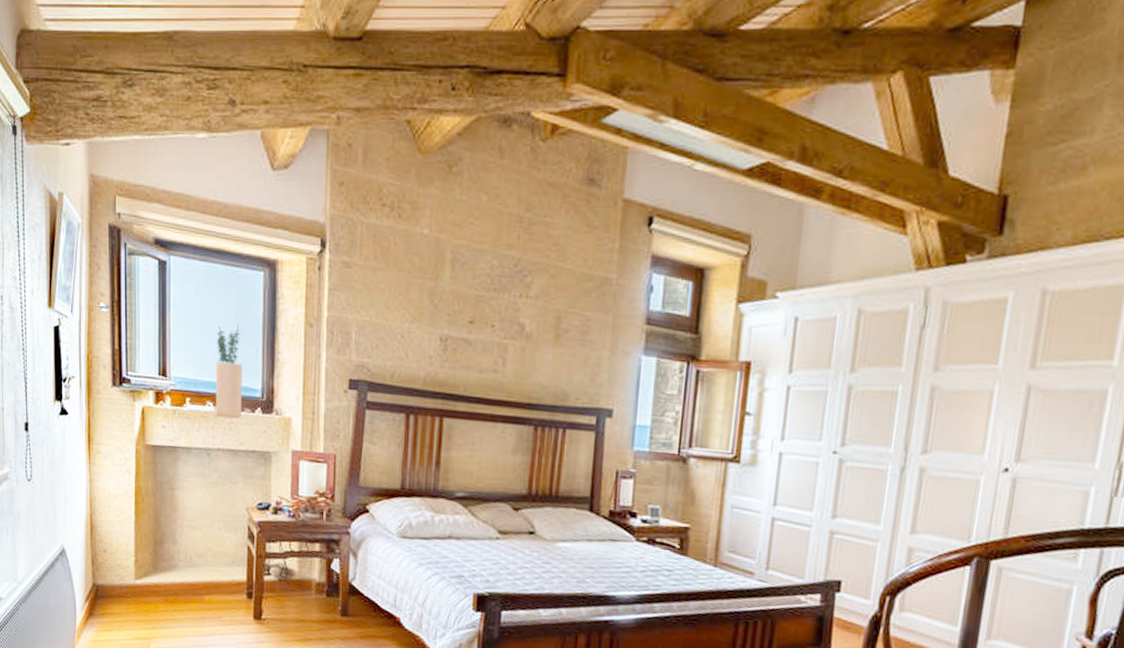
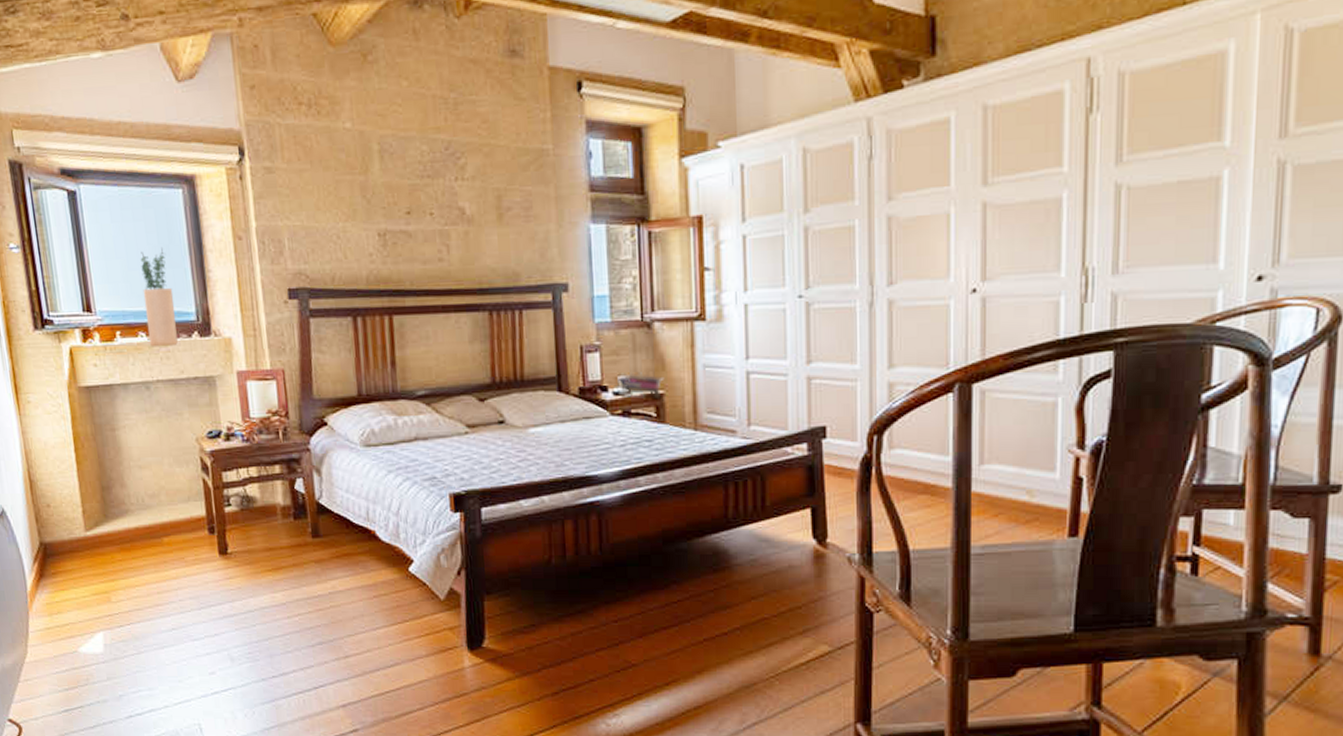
books: none [651,504,692,533] -> present [622,374,665,400]

